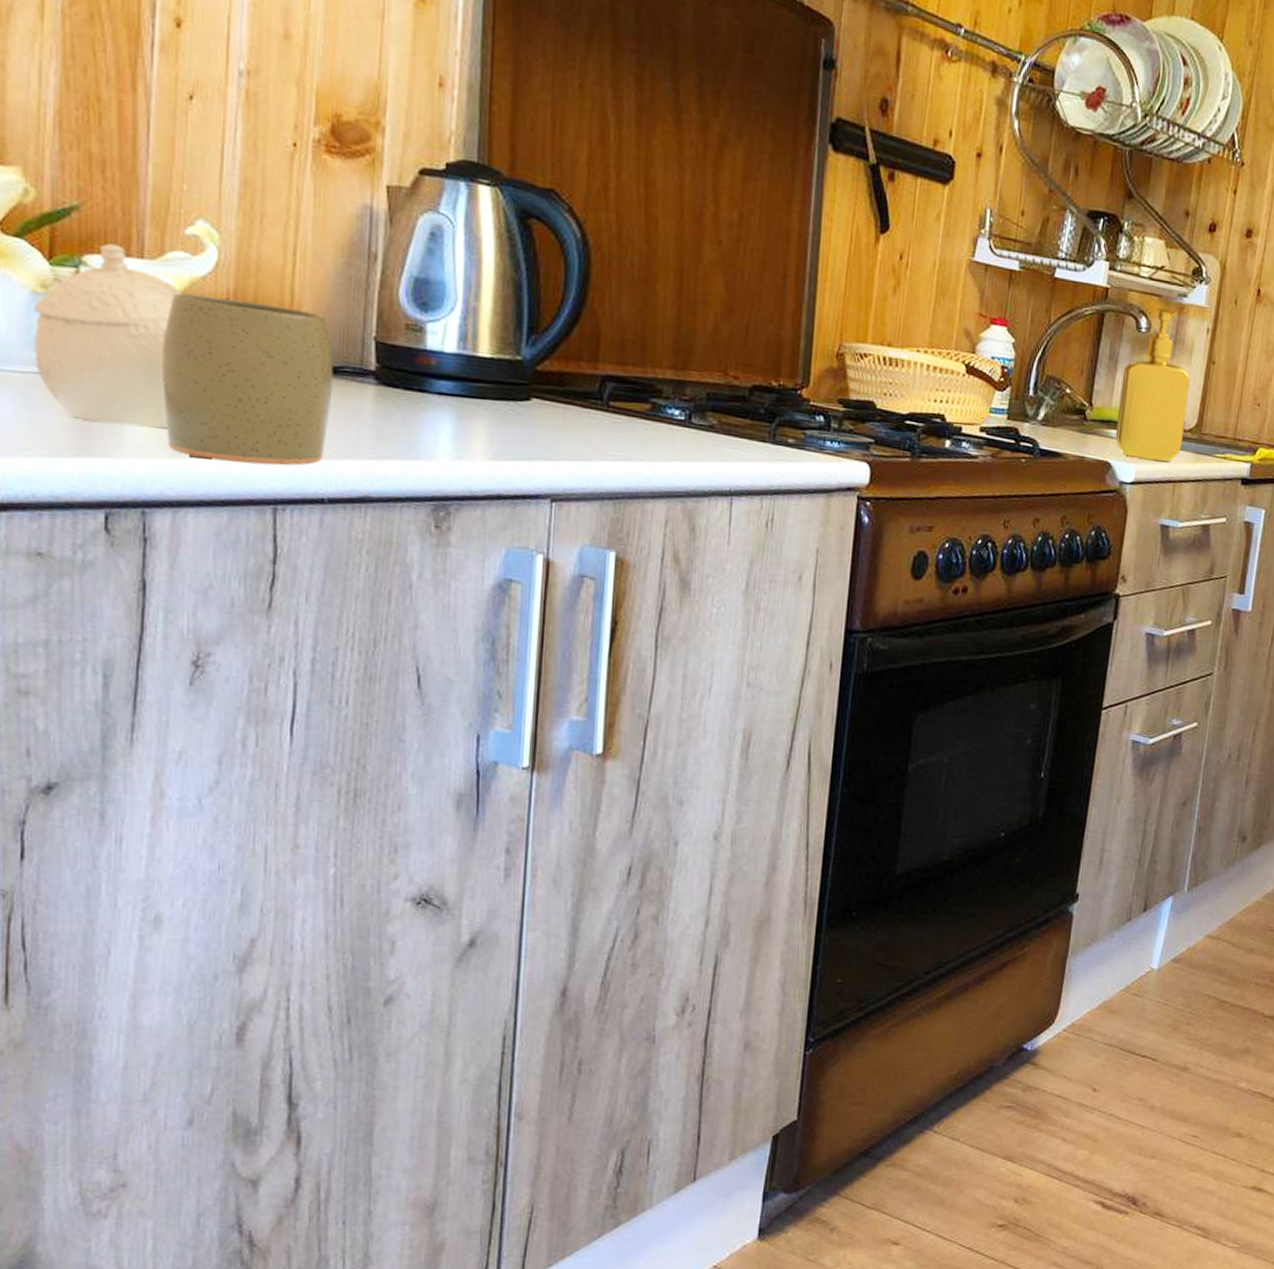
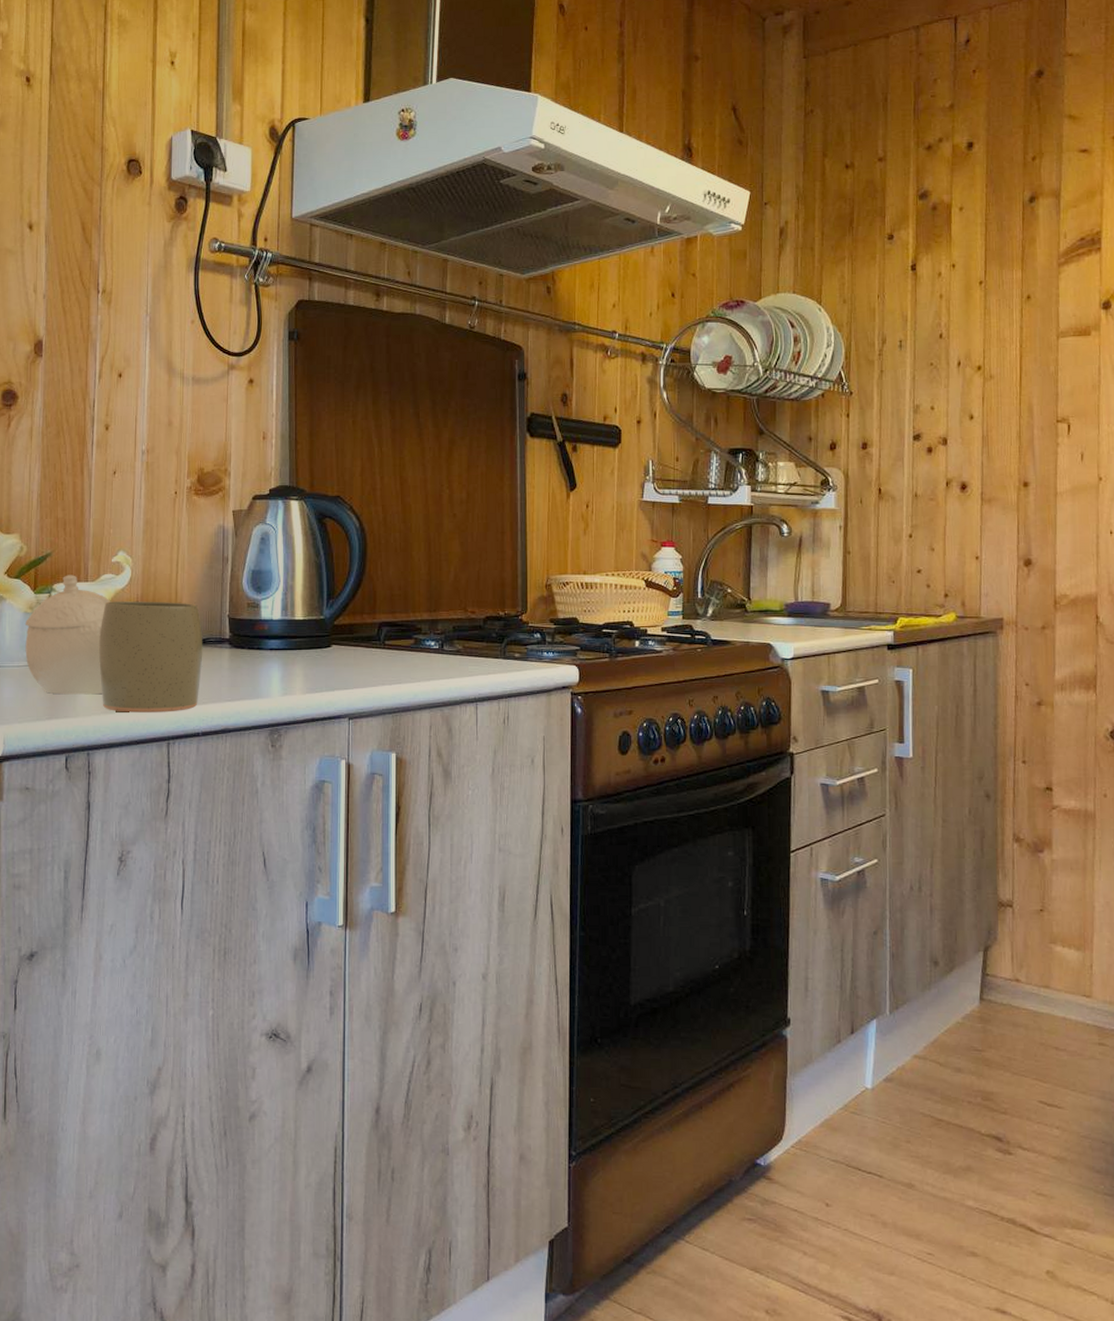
soap dispenser: present [1115,308,1190,461] -> none [772,514,831,638]

